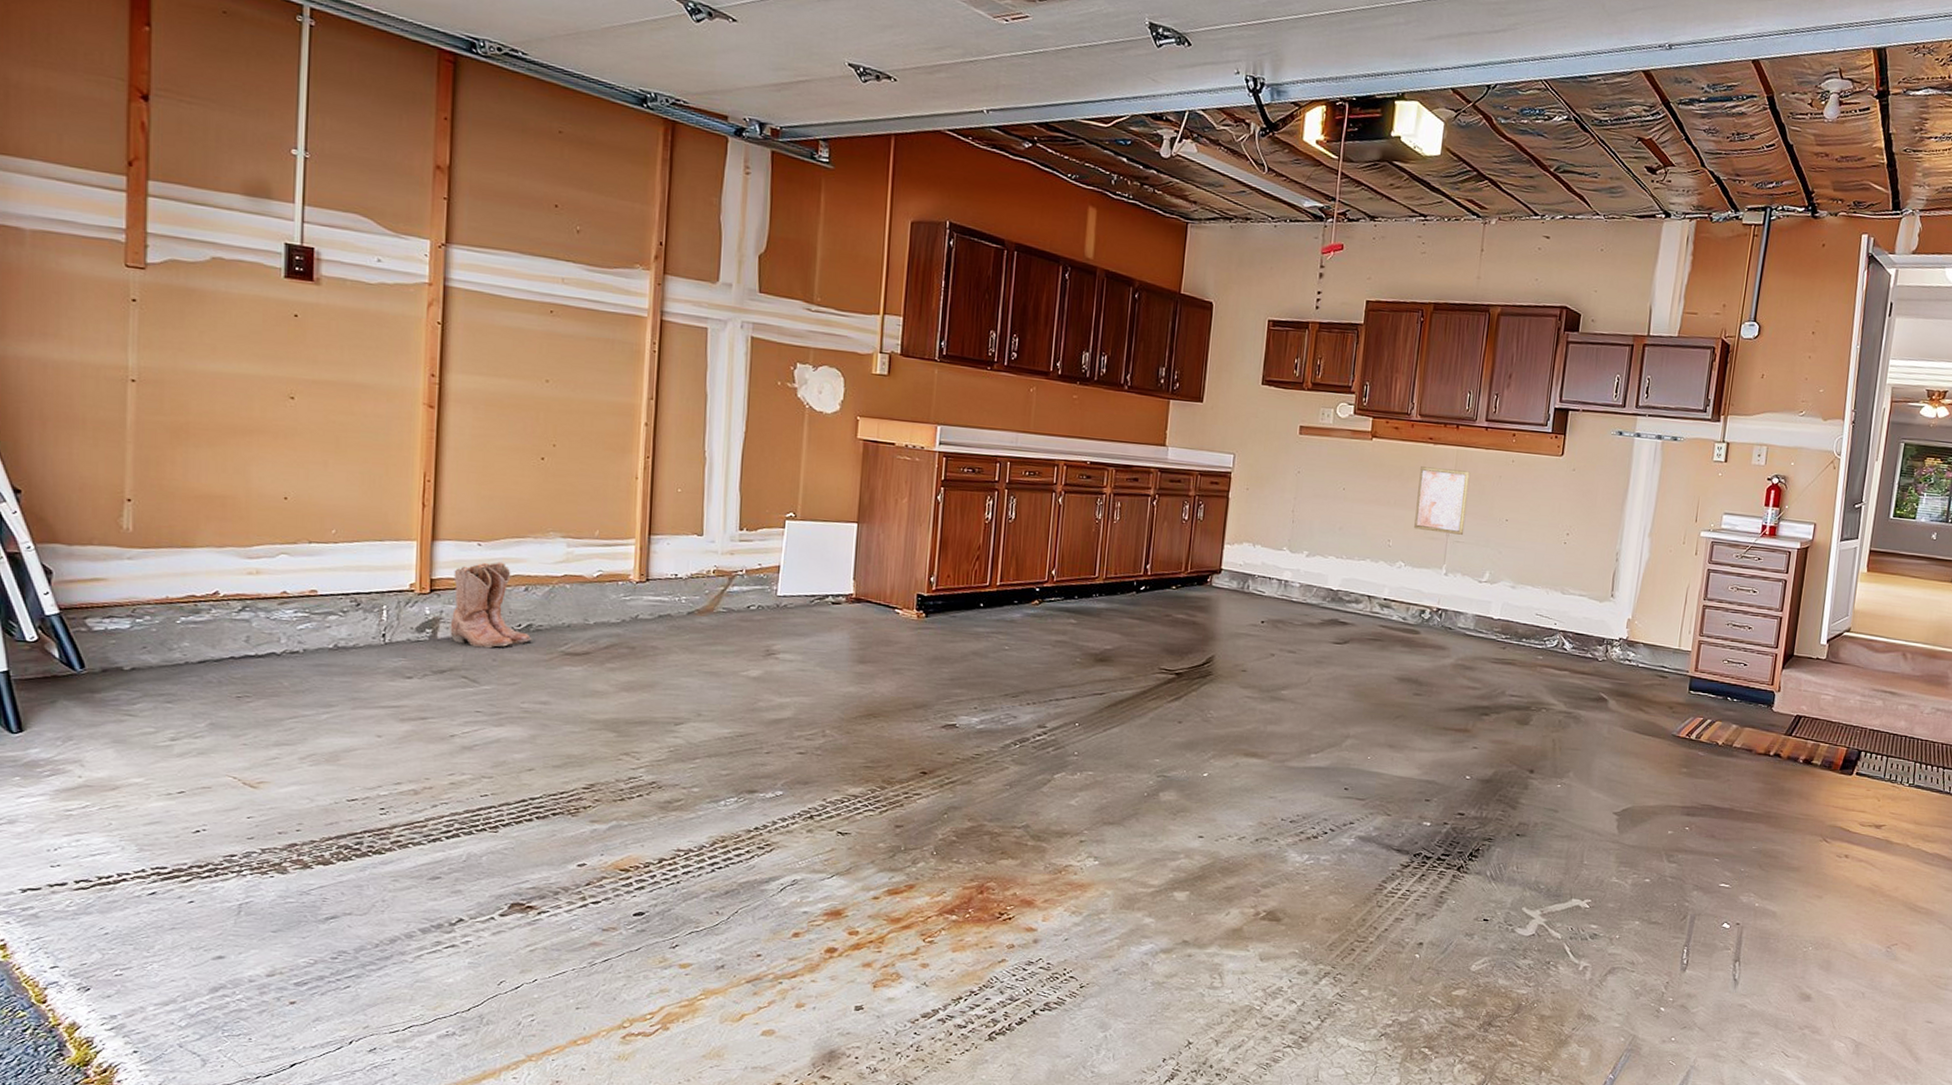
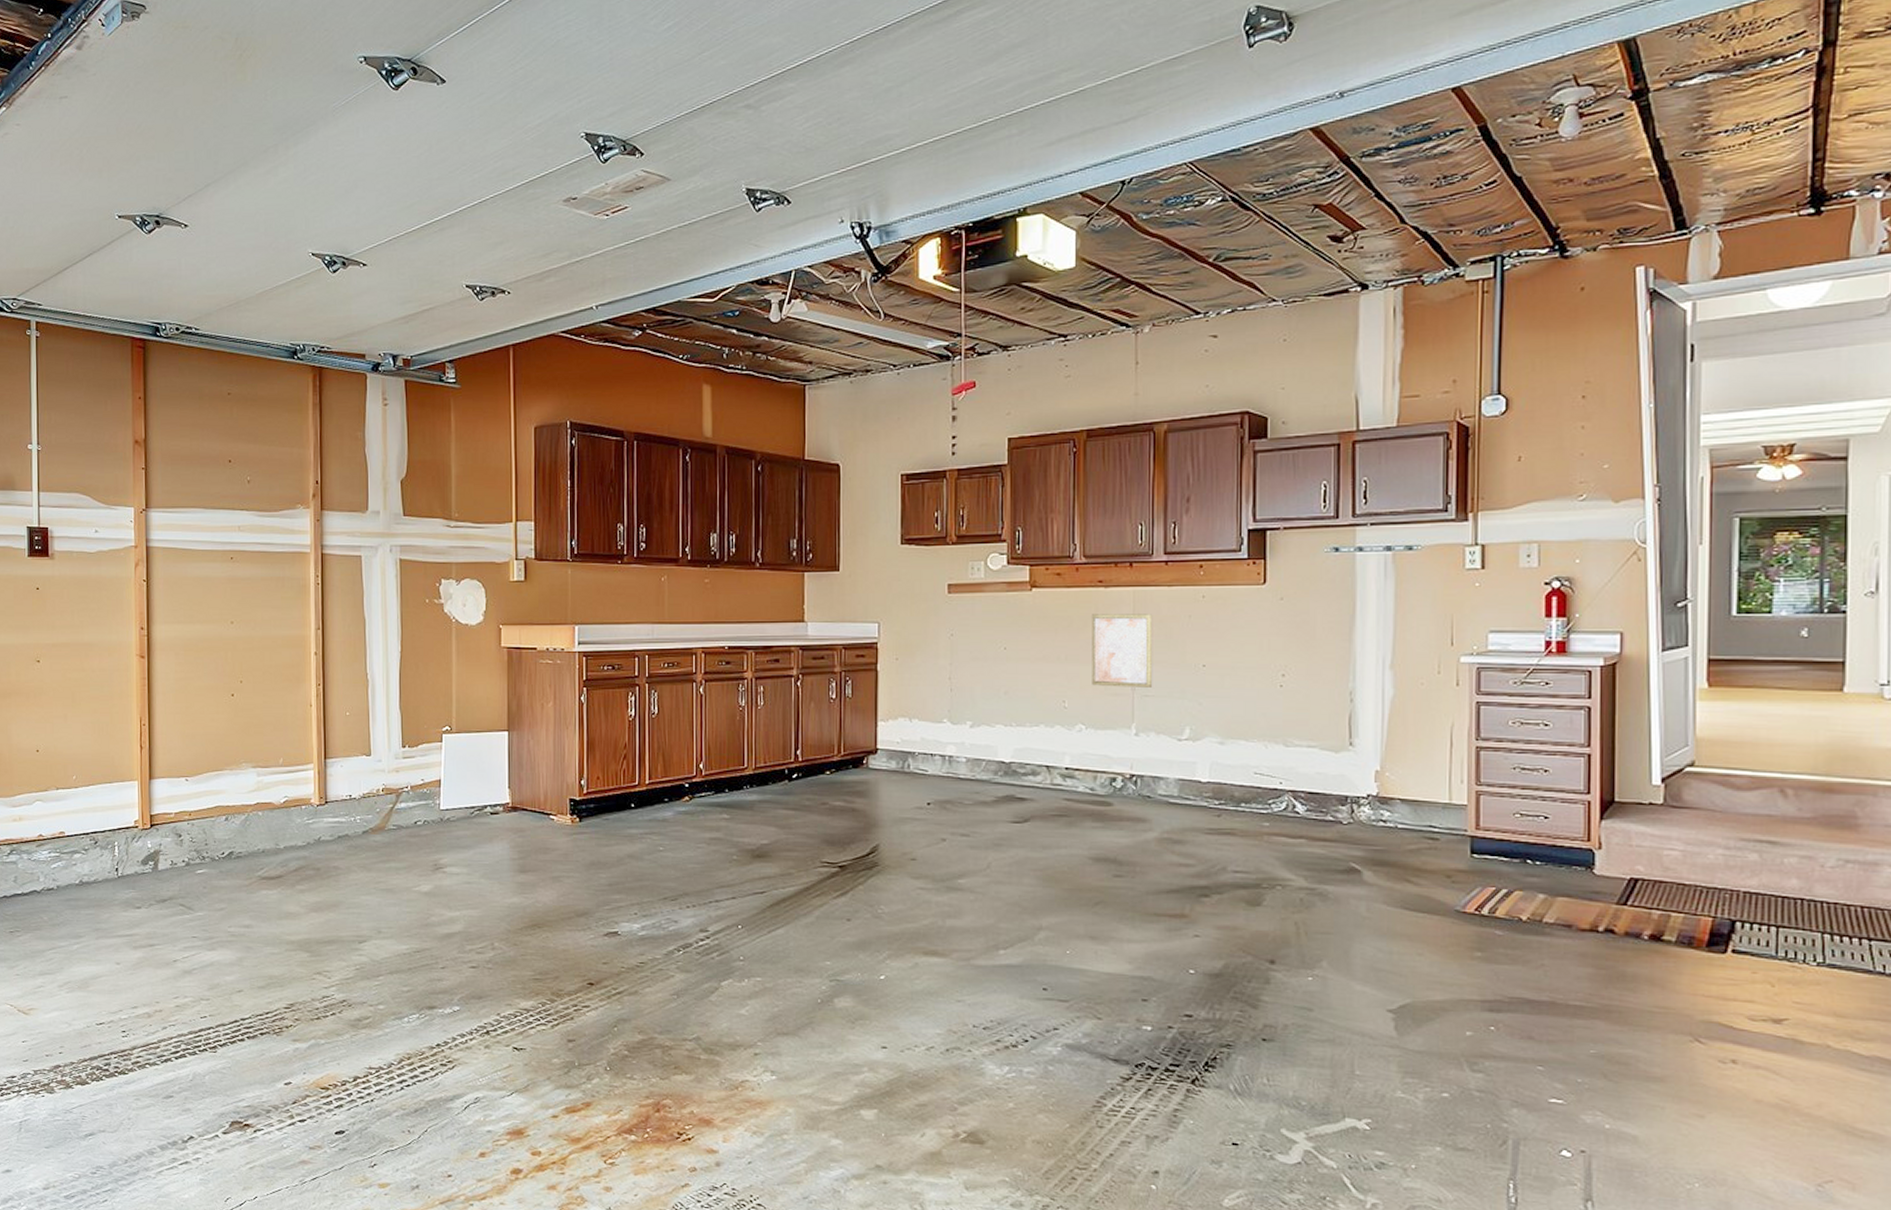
boots: present [450,562,532,649] -> none [168,795,234,877]

